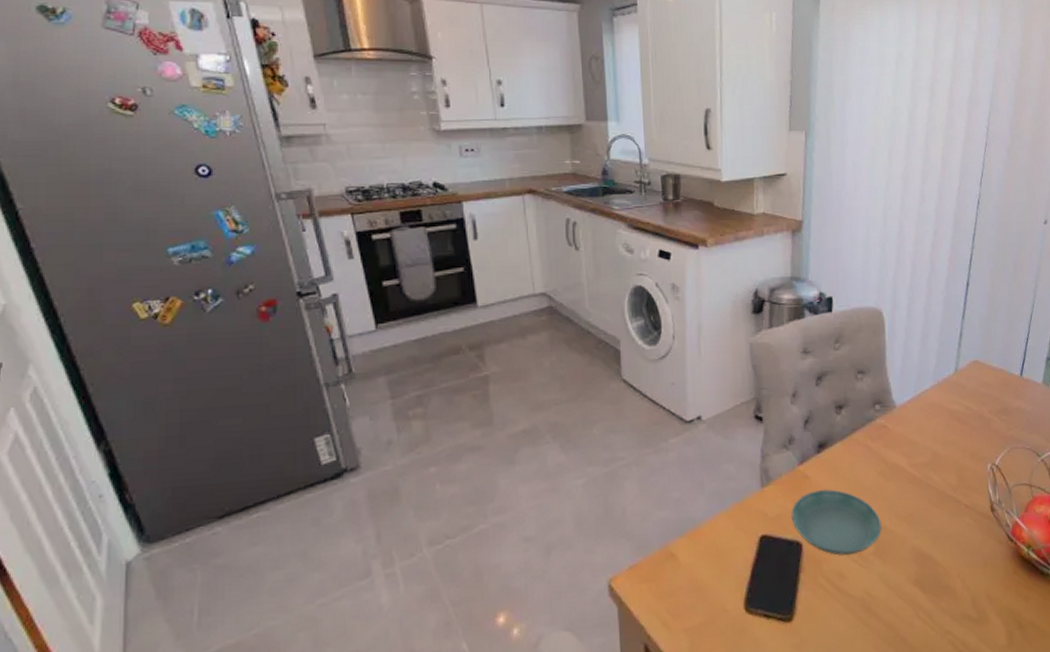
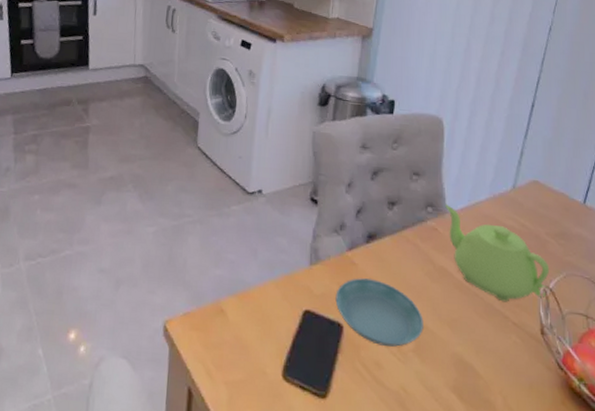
teapot: none [892,399,995,487] -> present [445,204,550,302]

